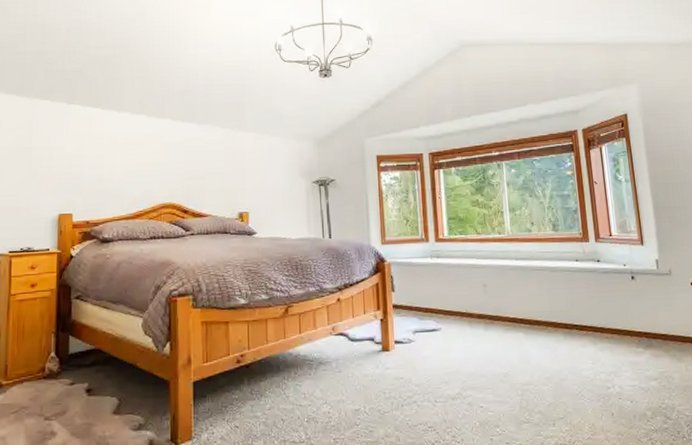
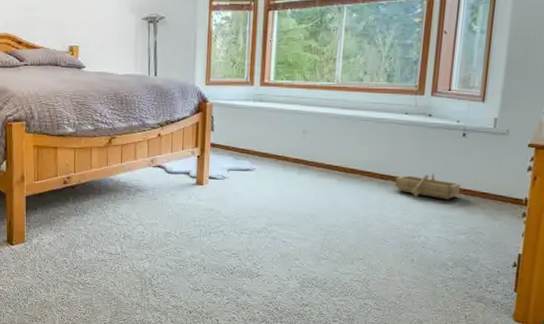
wooden boat: none [579,319,642,345] -> present [395,173,462,200]

